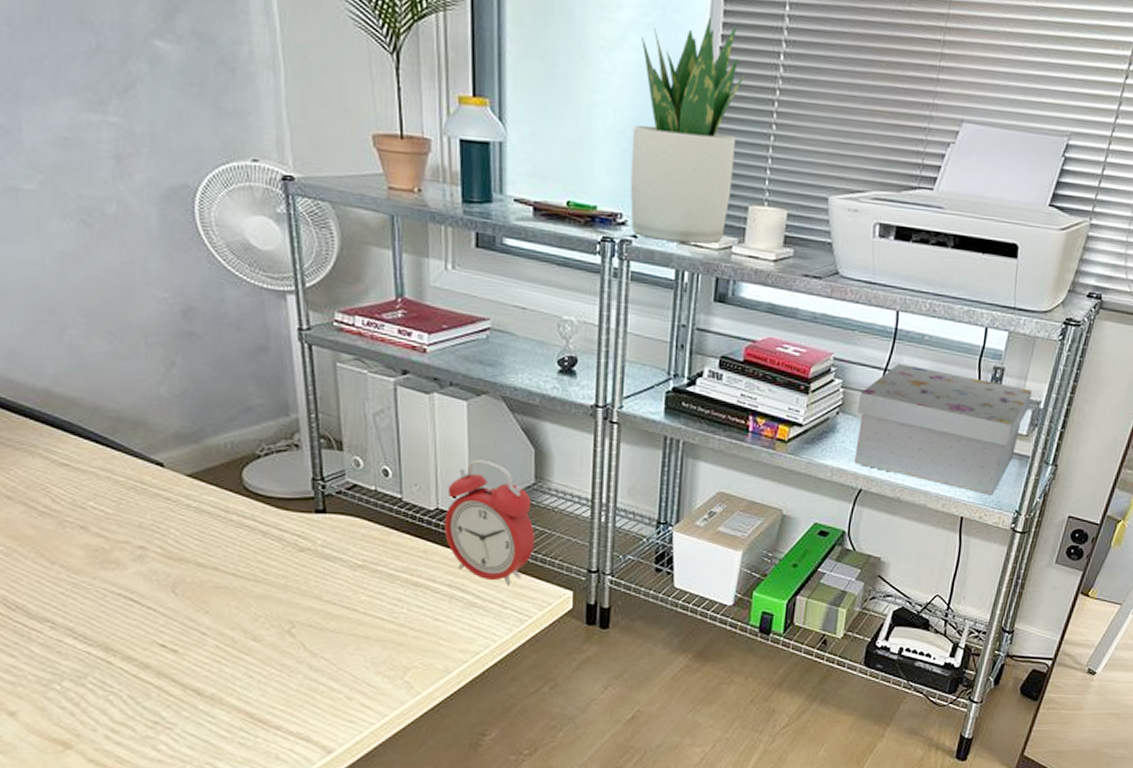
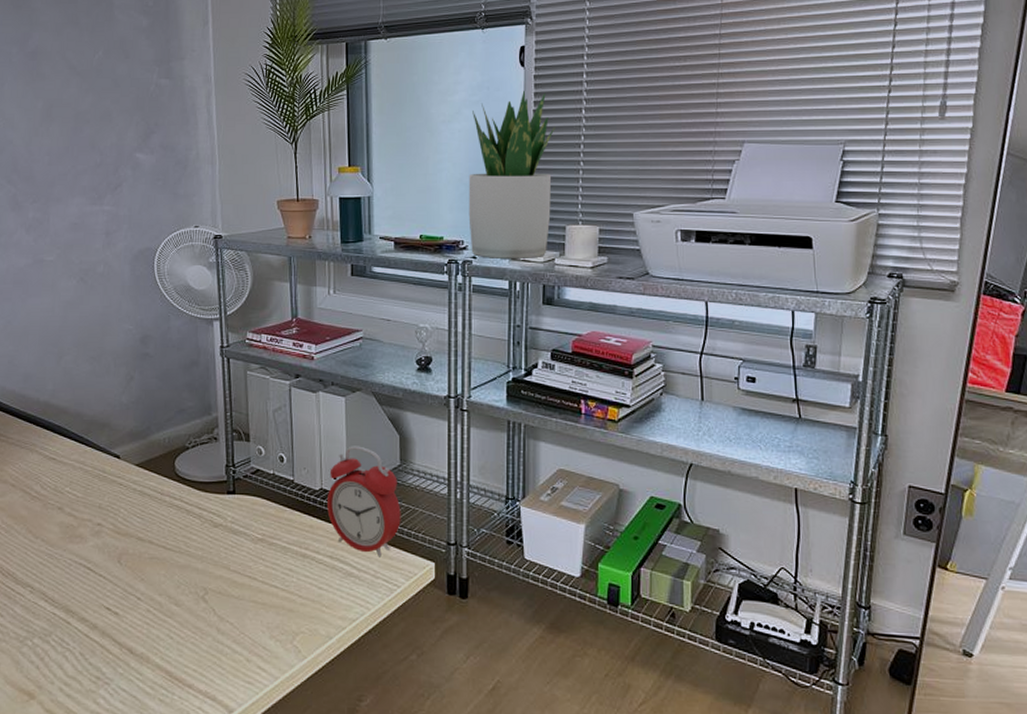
decorative box: present [854,364,1032,497] -> none [679,348,848,468]

